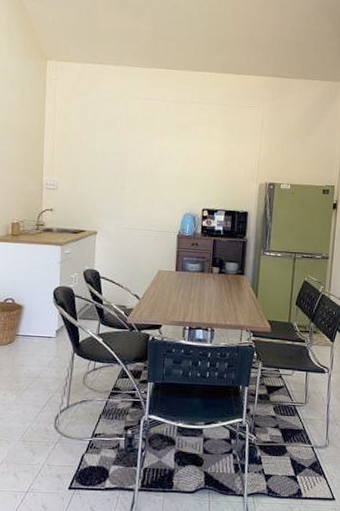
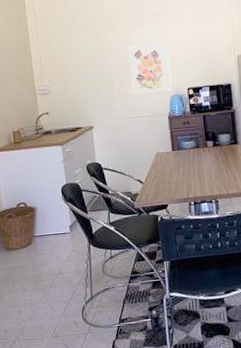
wall art: none [145,155,189,208] -> present [128,42,172,94]

